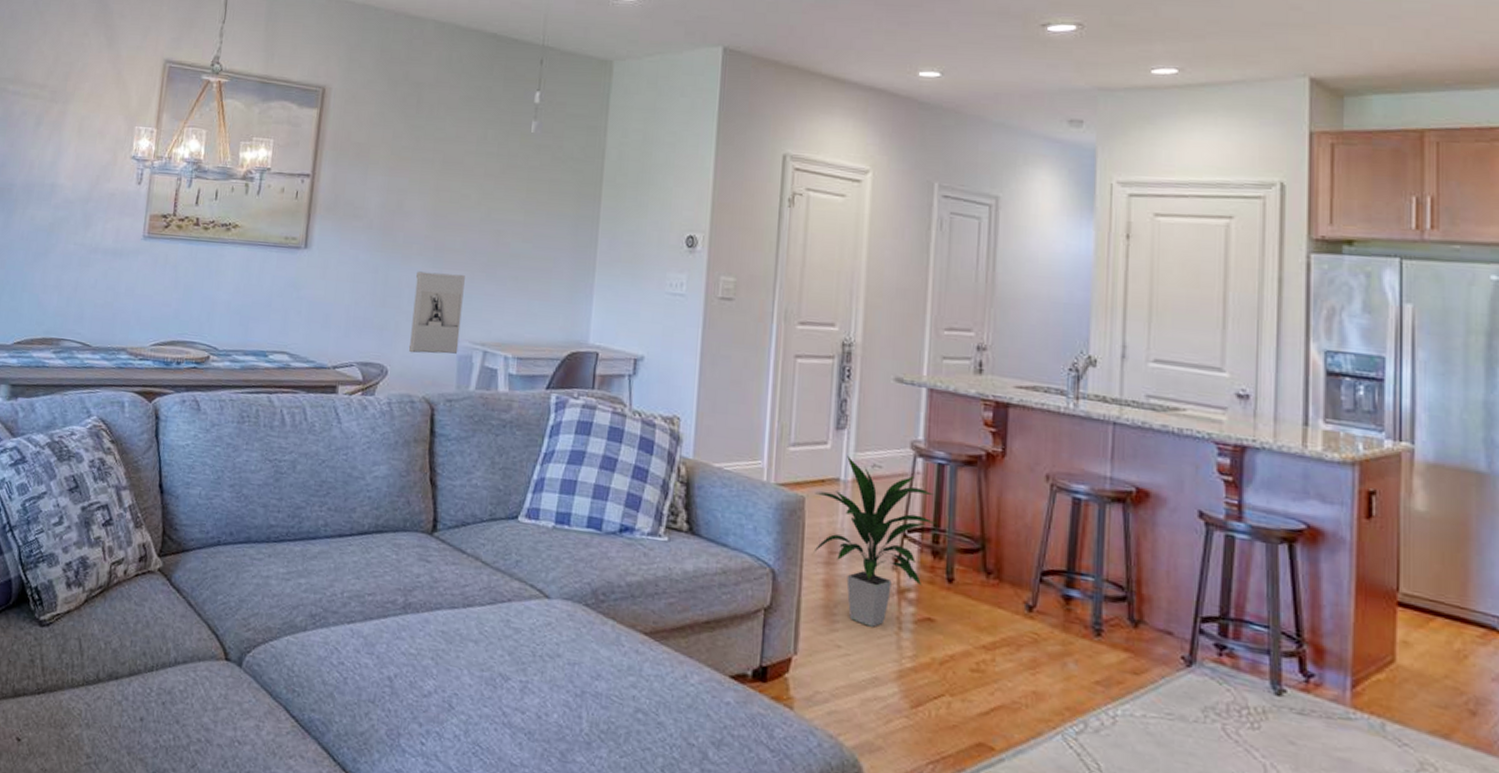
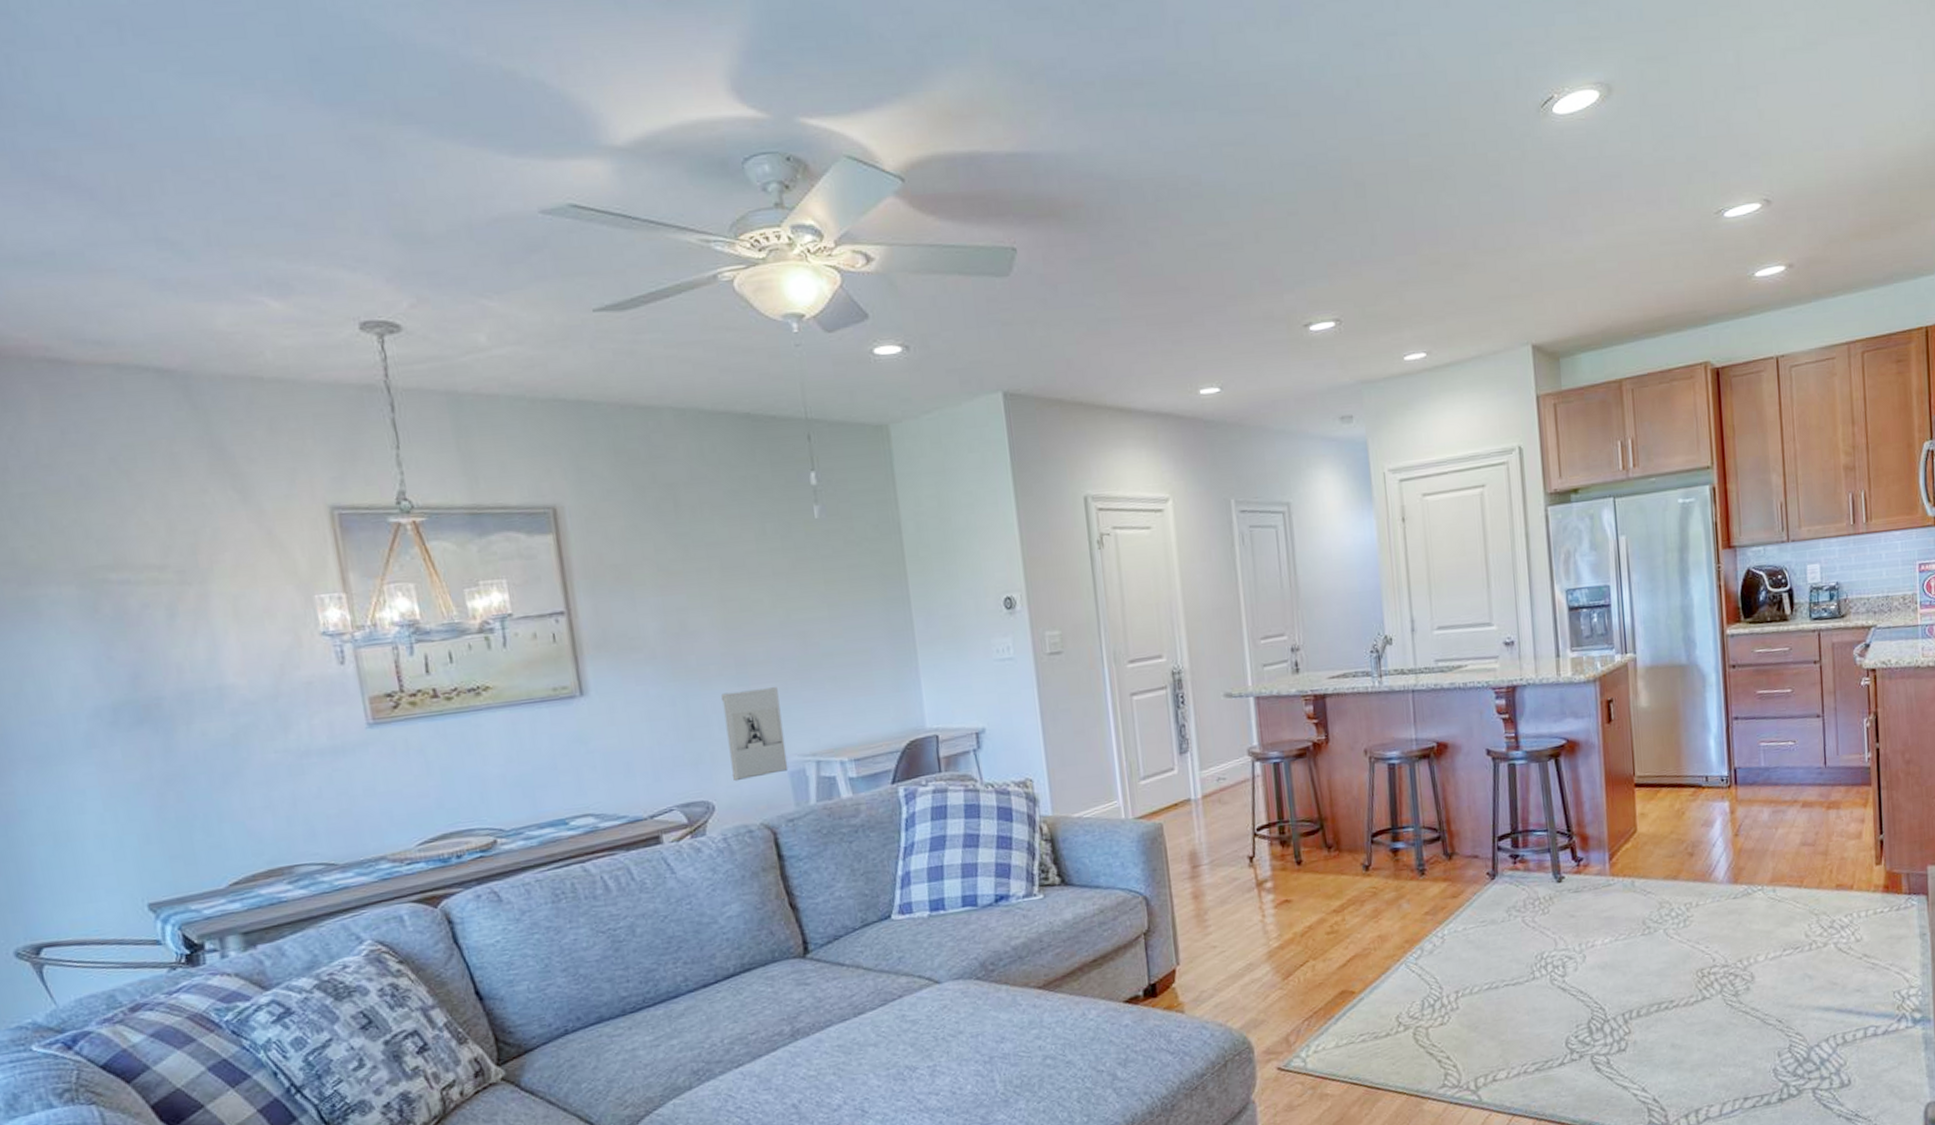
indoor plant: present [813,455,935,627] -> none [1171,775,1279,922]

